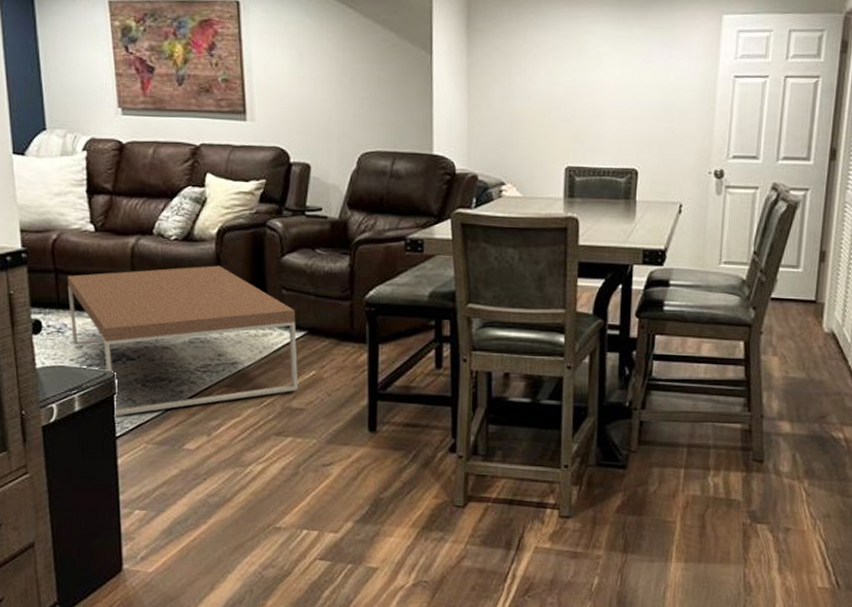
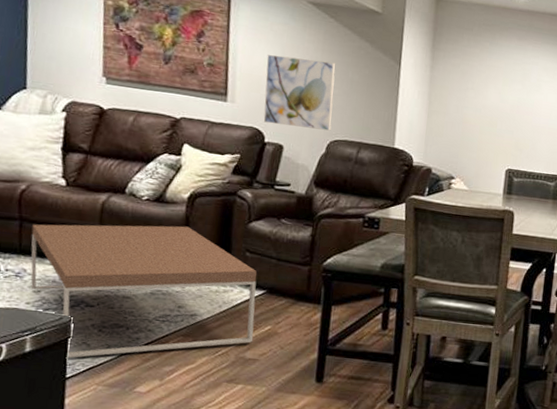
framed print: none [284,60,361,142] -> present [263,55,336,131]

